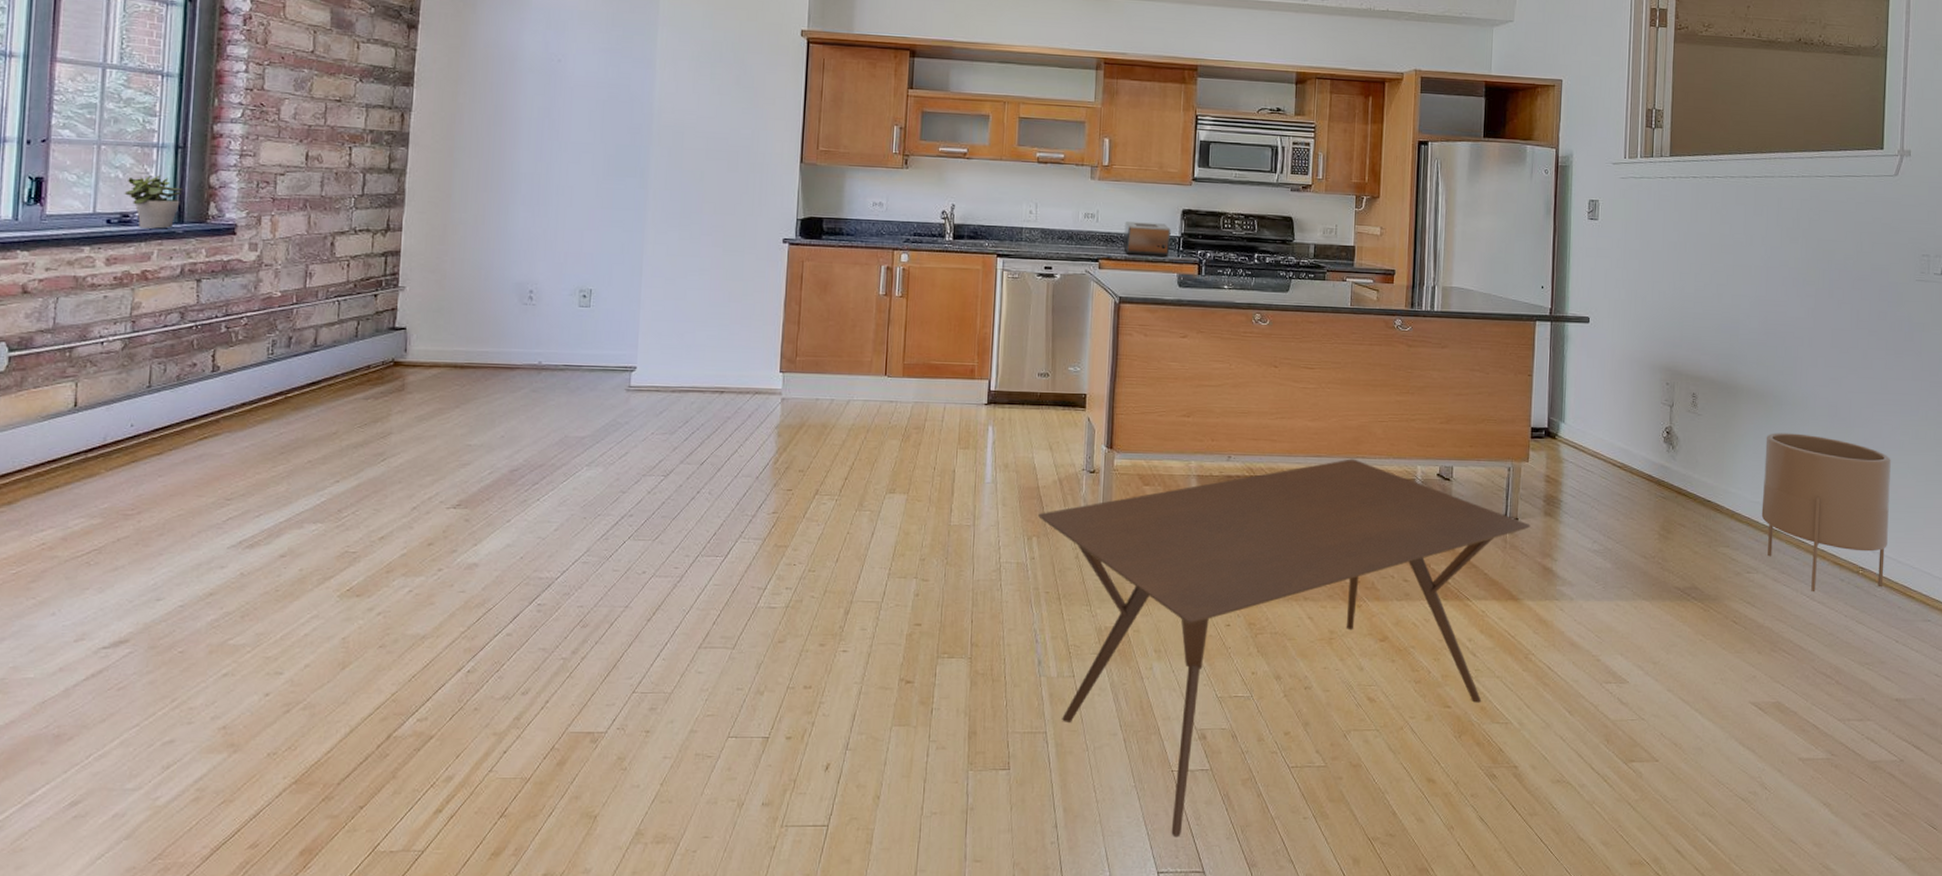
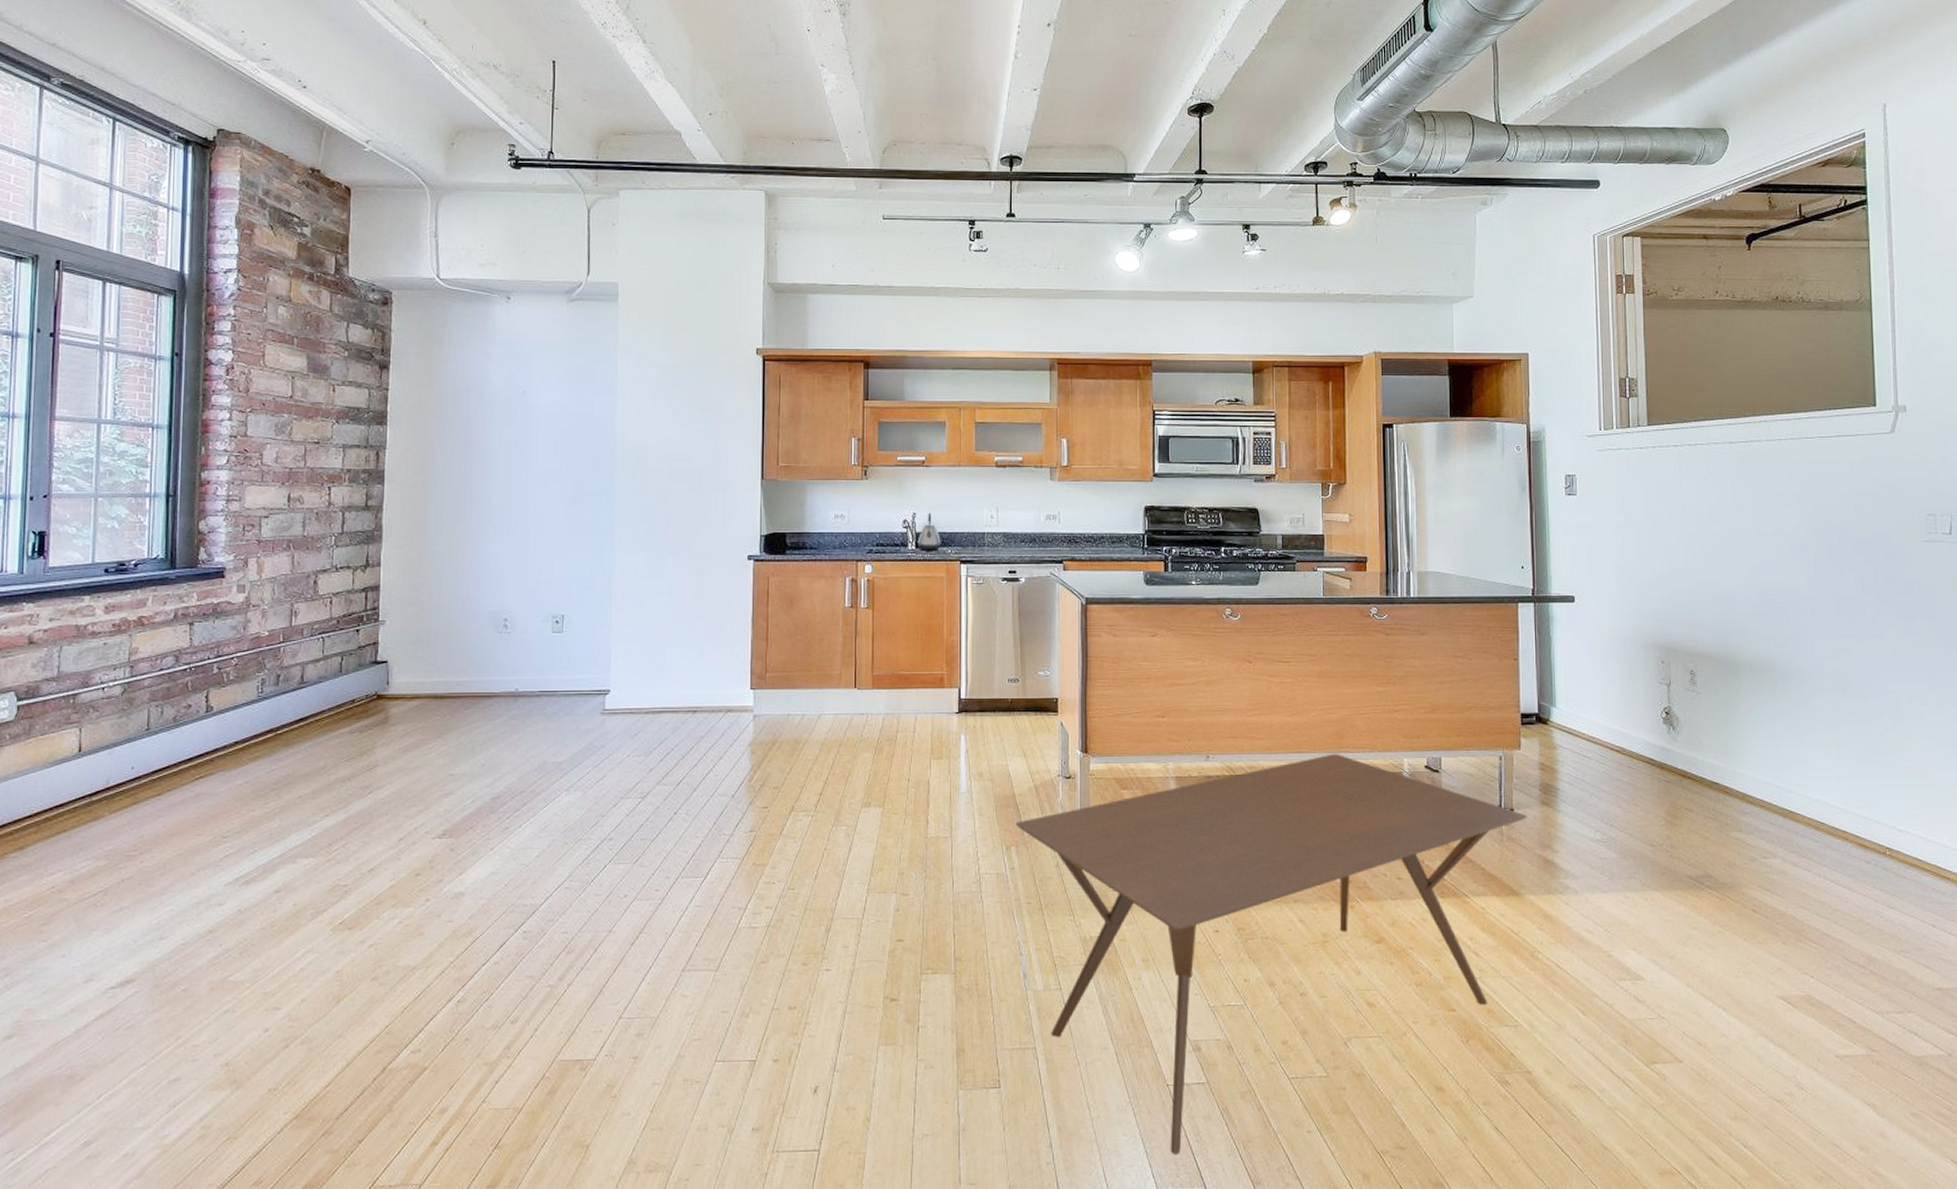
potted plant: present [124,175,183,229] -> none [120,523,174,576]
kettle: none [955,204,979,243] -> present [917,512,941,551]
toaster: present [1123,222,1171,258] -> none [1087,521,1134,556]
planter: present [1761,433,1891,593] -> none [1773,708,1915,877]

